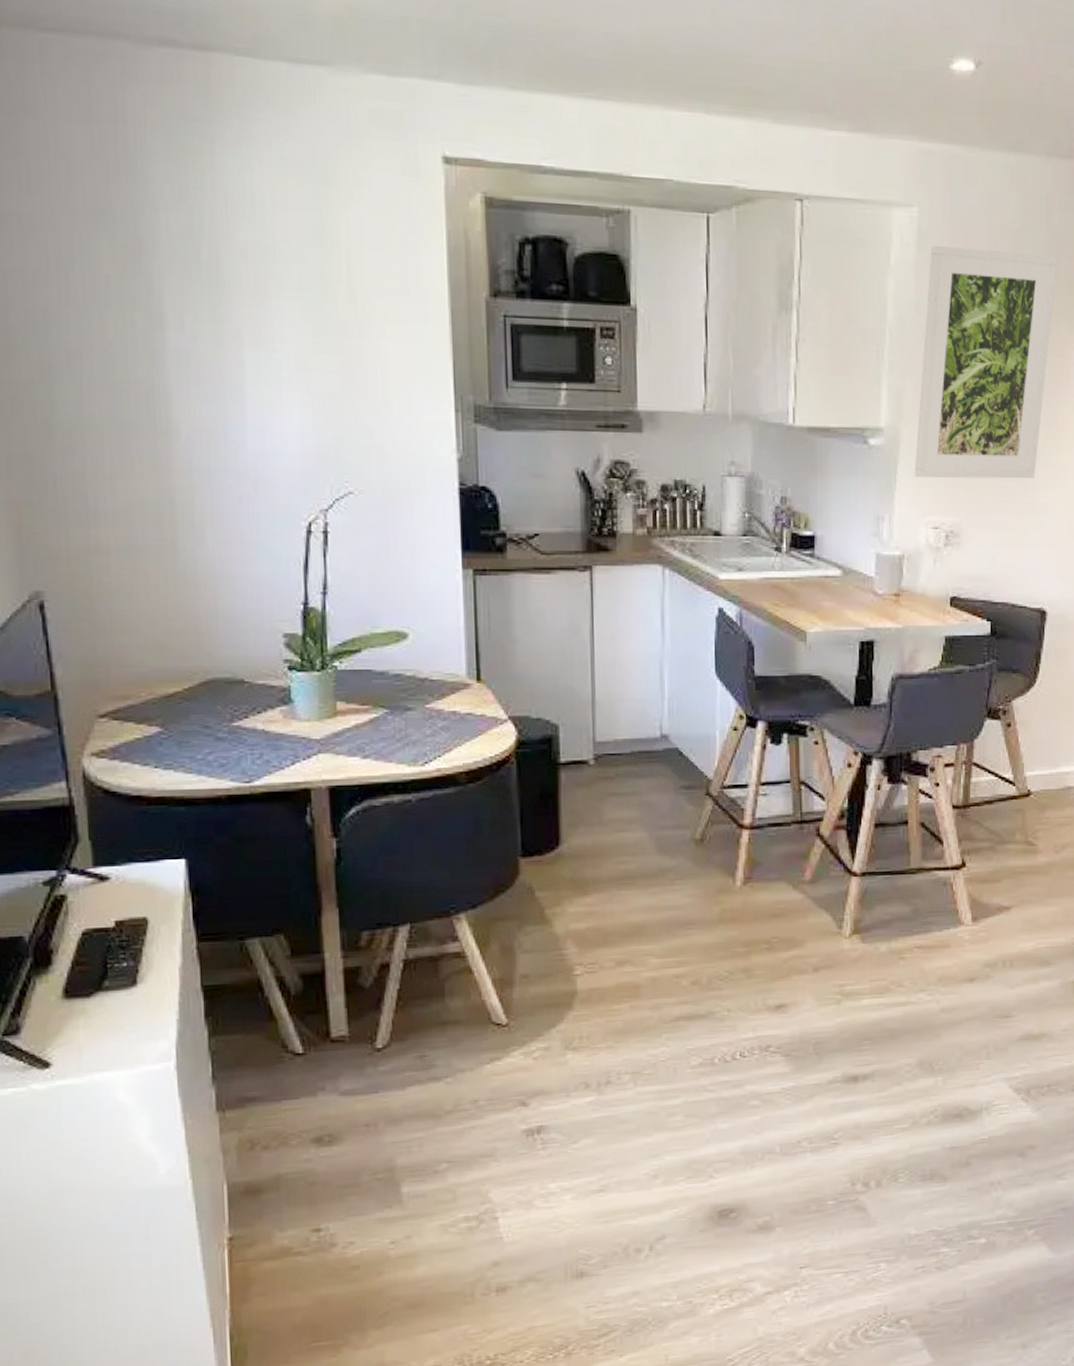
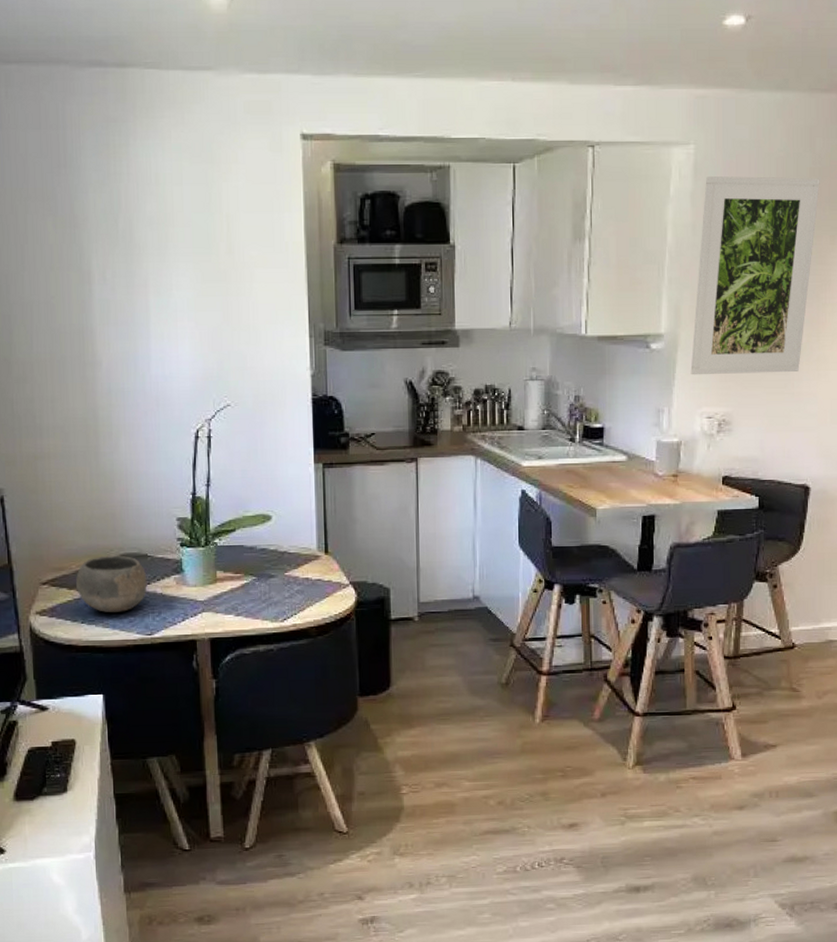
bowl: none [145,680,245,755] -> present [75,555,147,613]

